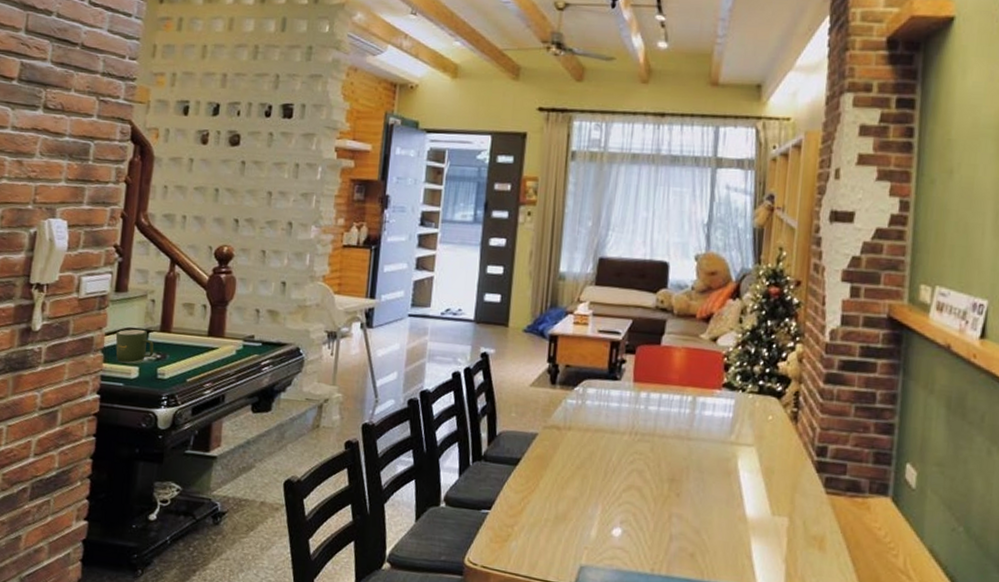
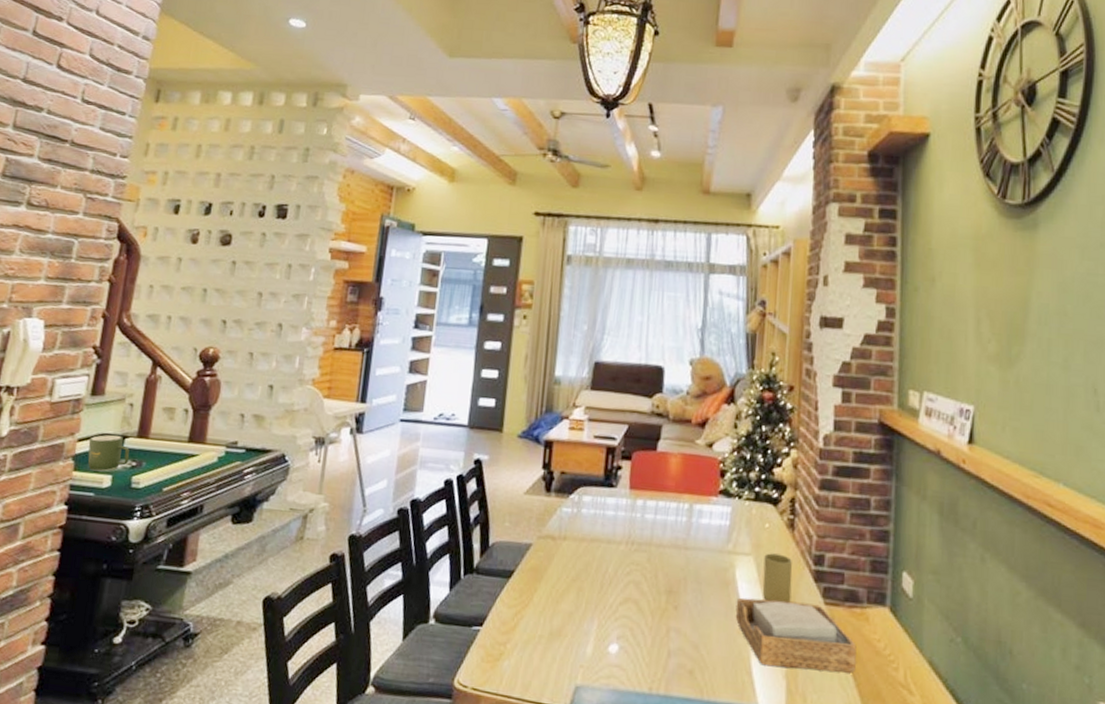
napkin holder: none [736,486,857,560] -> present [735,597,857,674]
cup: none [764,444,795,492] -> present [762,553,793,603]

